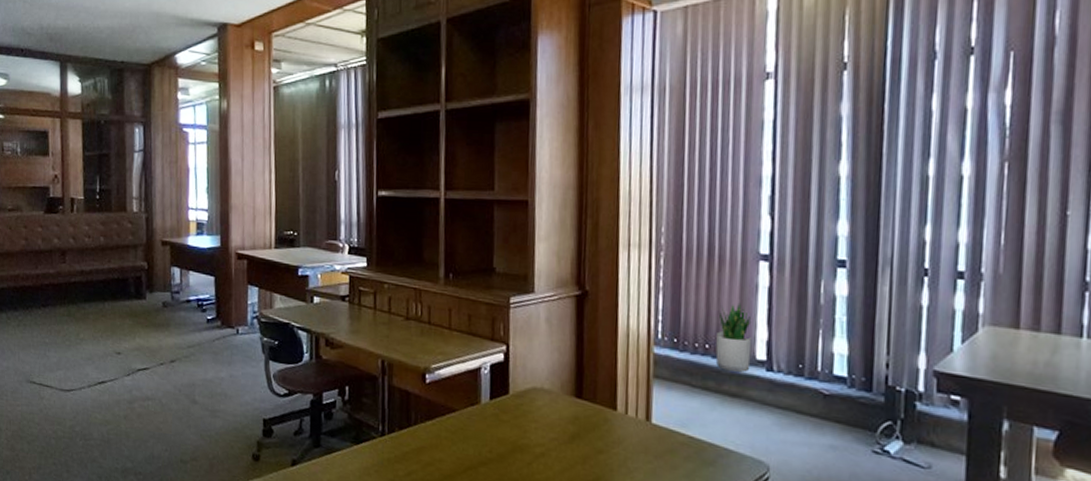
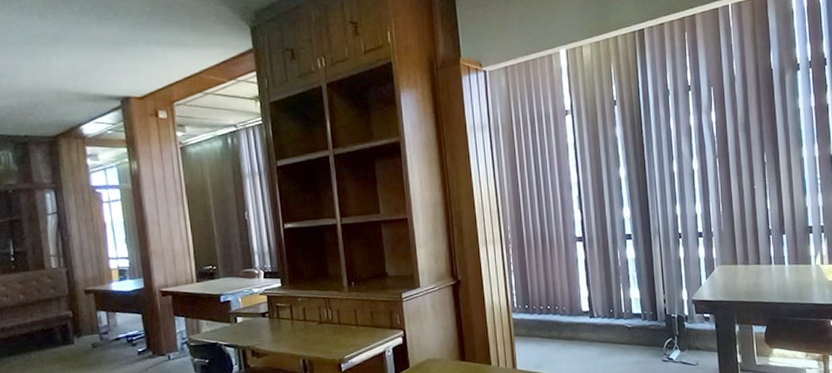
planter: present [715,303,752,372] -> none [553,273,579,322]

